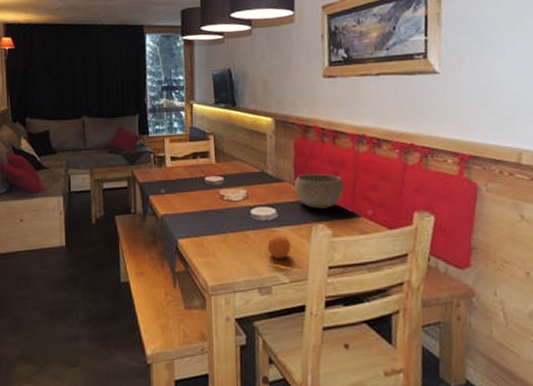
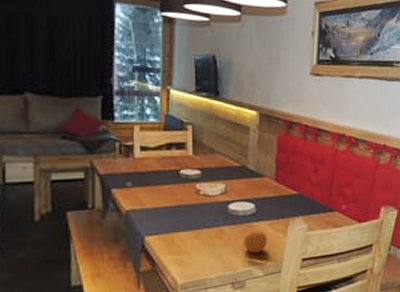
bowl: present [293,173,344,209] -> none [274,169,321,204]

